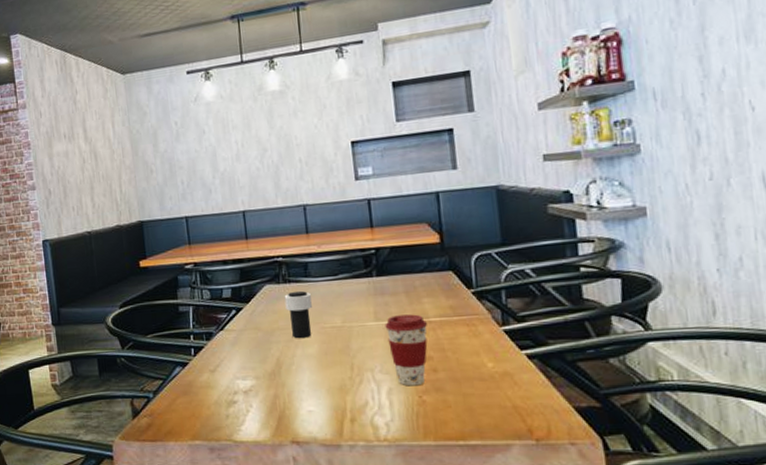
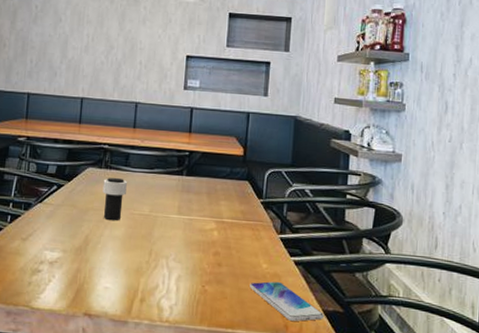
coffee cup: present [385,314,428,386] -> none [185,212,220,277]
smartphone: none [476,381,576,425] -> present [250,281,324,322]

